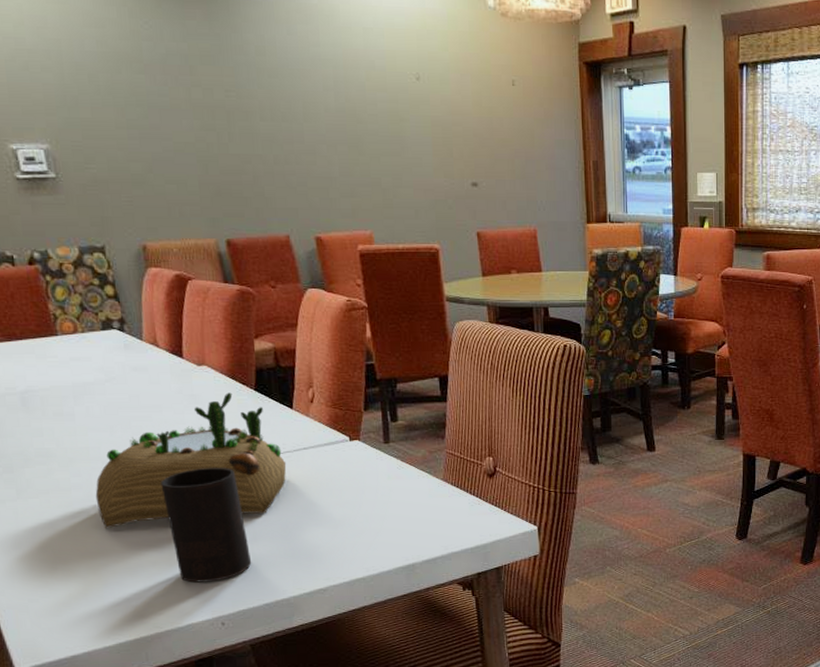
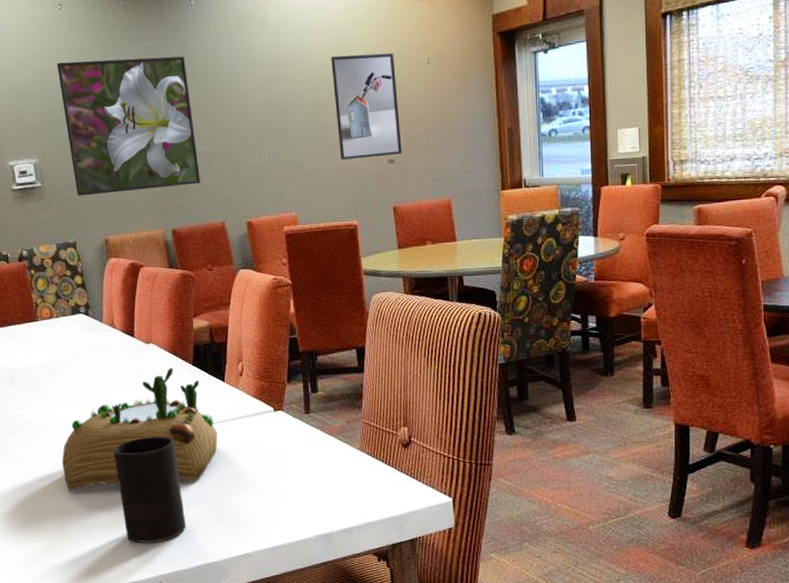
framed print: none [70,32,260,193] -> present [56,56,201,196]
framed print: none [408,65,486,179] -> present [331,52,402,160]

